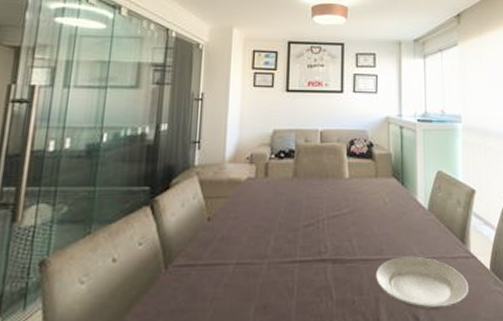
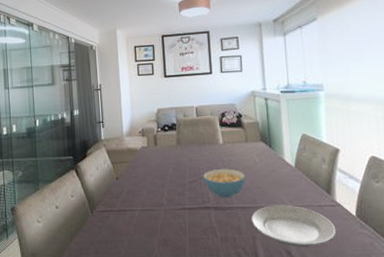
cereal bowl: none [322,210,372,248] -> present [203,169,245,199]

